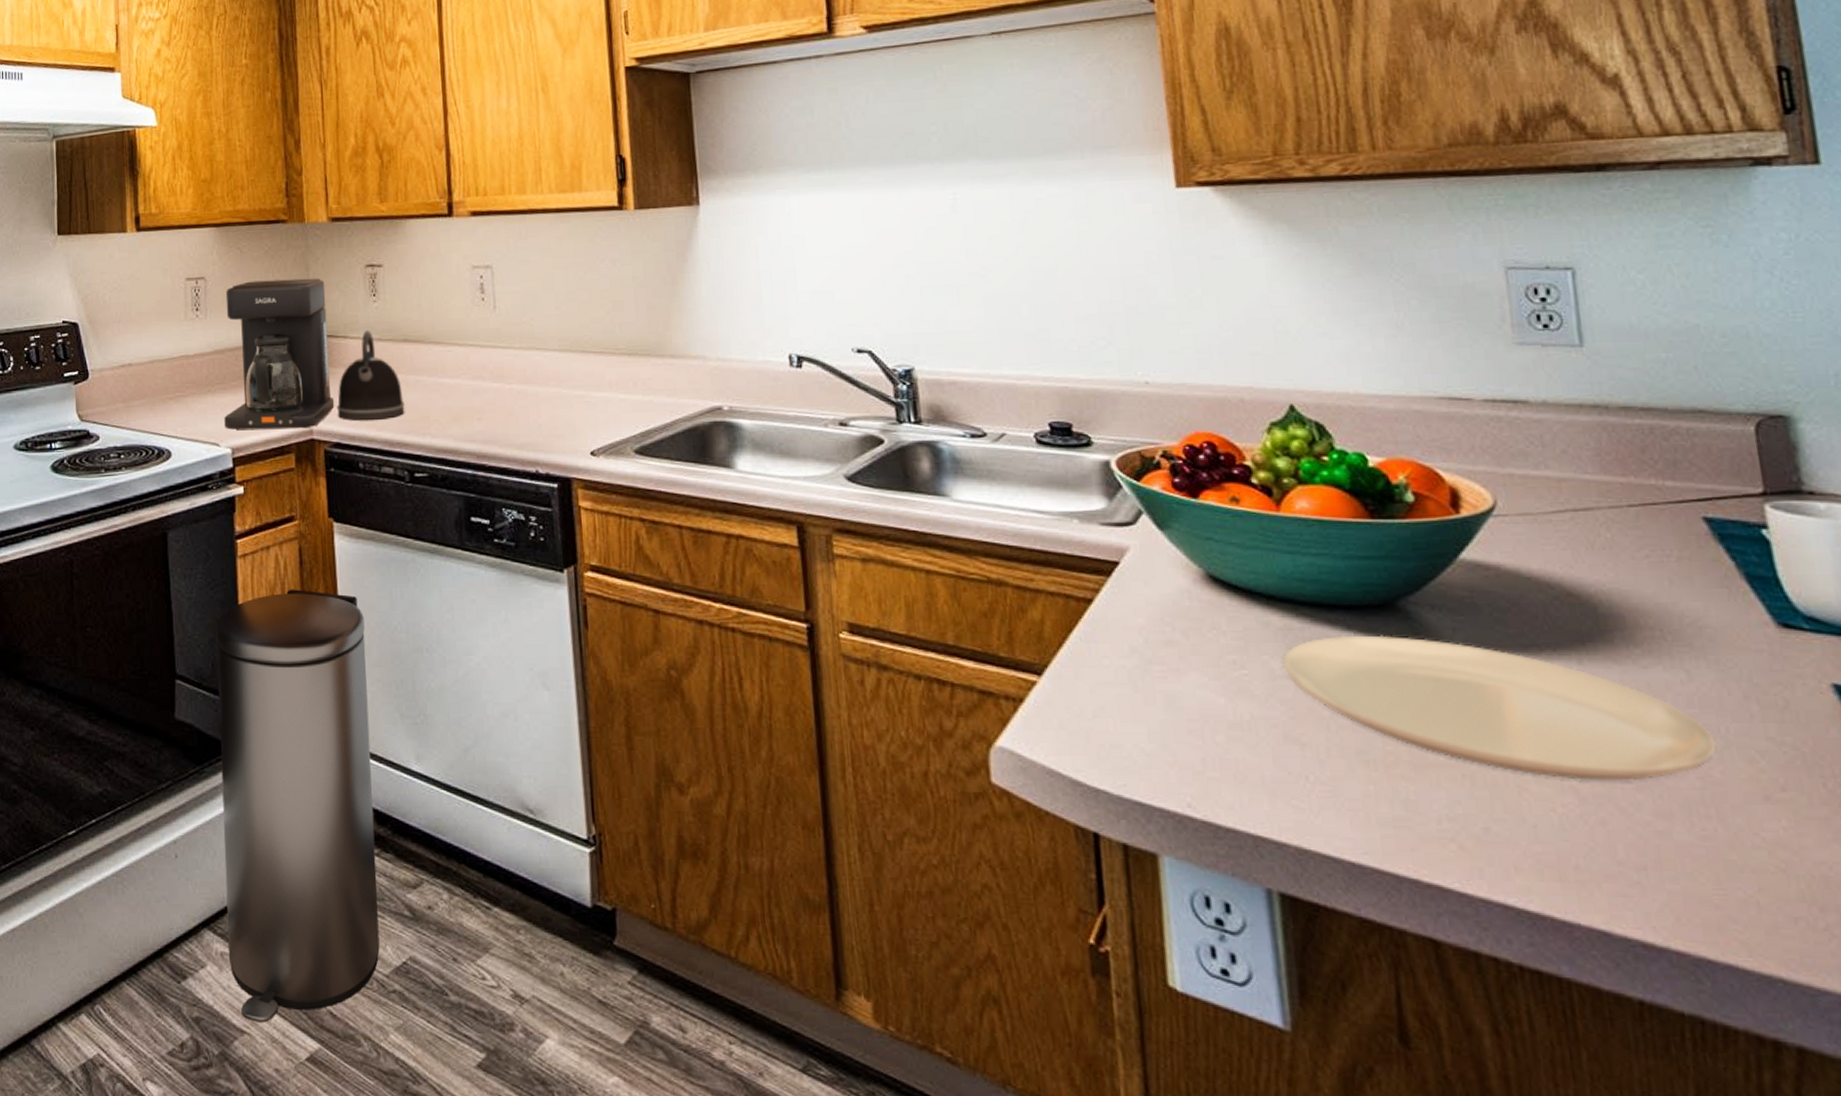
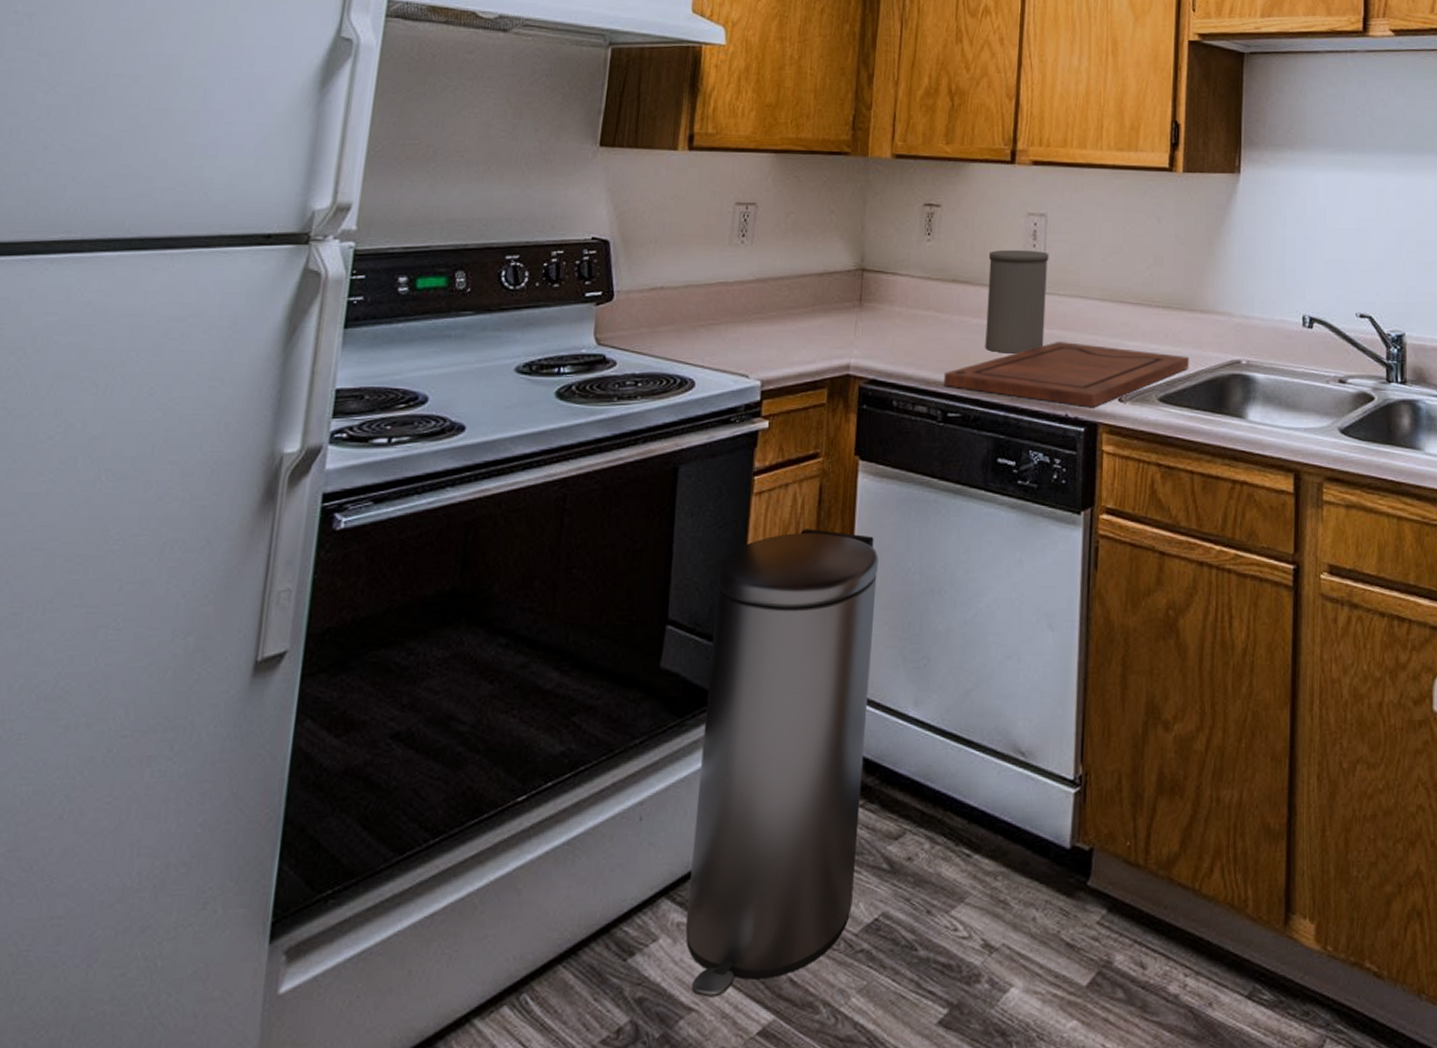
coffee maker: present [224,278,335,430] -> none [757,211,881,364]
kettle: present [336,331,405,421] -> none [877,269,946,359]
cutting board: none [406,396,664,463] -> present [944,342,1189,408]
canister: none [436,304,505,411] -> present [985,249,1049,354]

